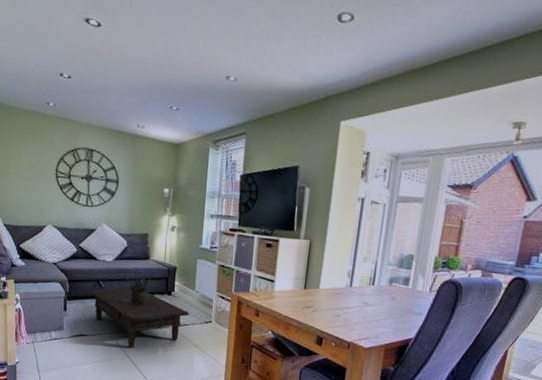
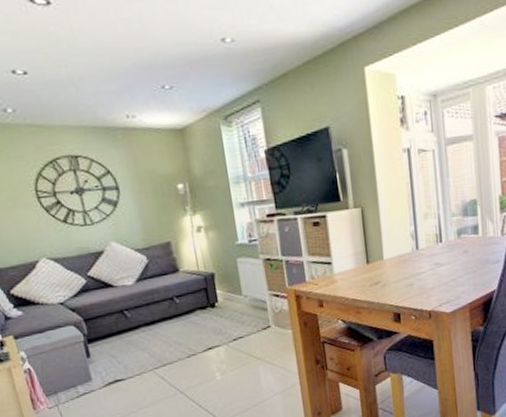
coffee table: present [90,287,190,348] -> none [115,310,242,381]
potted plant: present [126,270,153,305] -> none [156,283,188,329]

